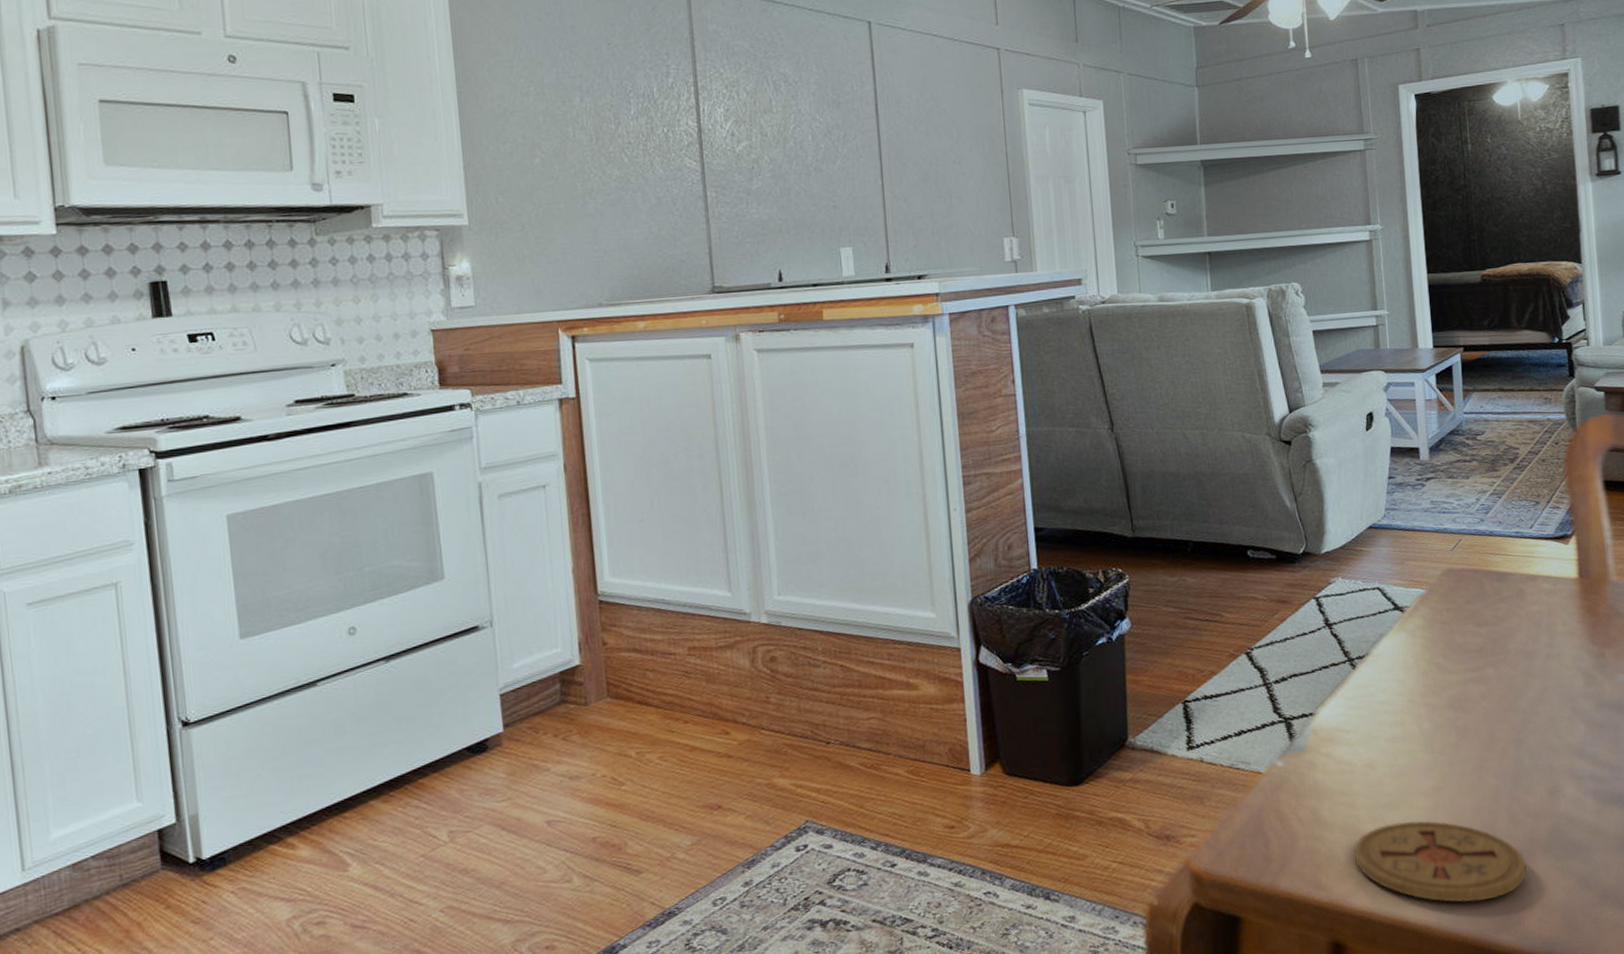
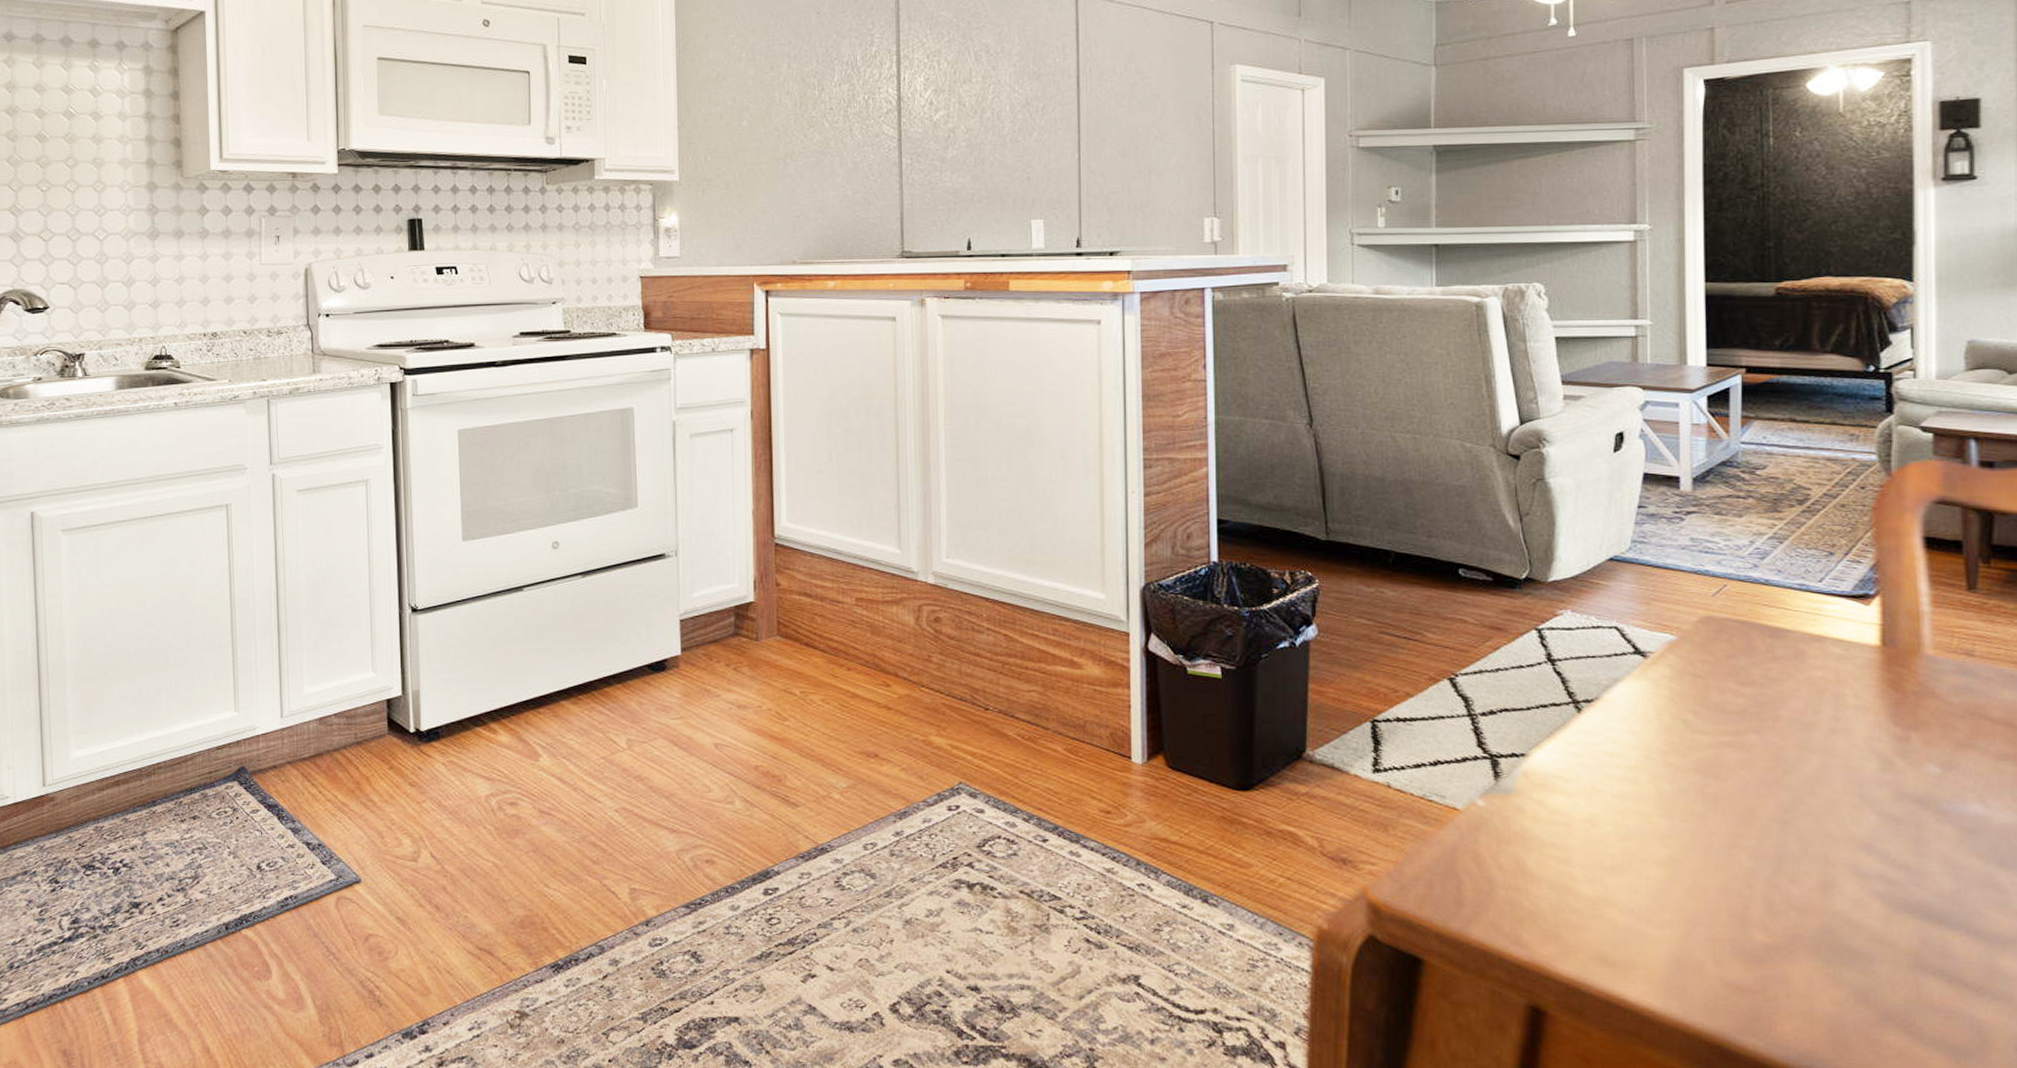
coaster: present [1354,820,1527,902] -> none [1564,889,1784,995]

